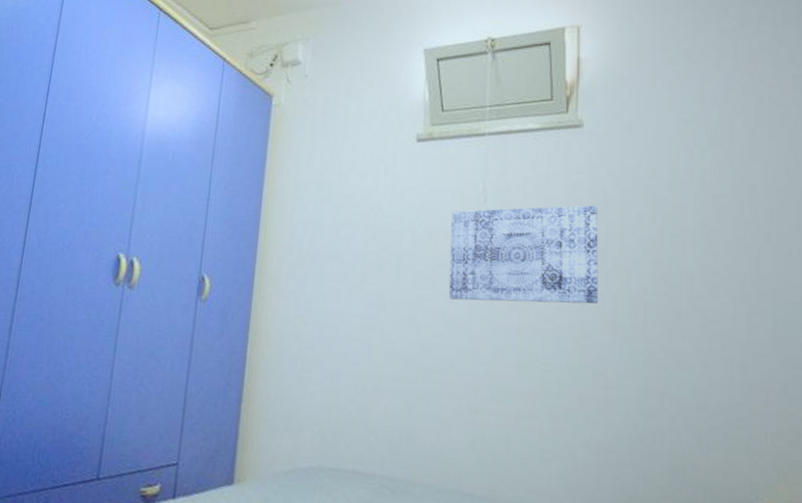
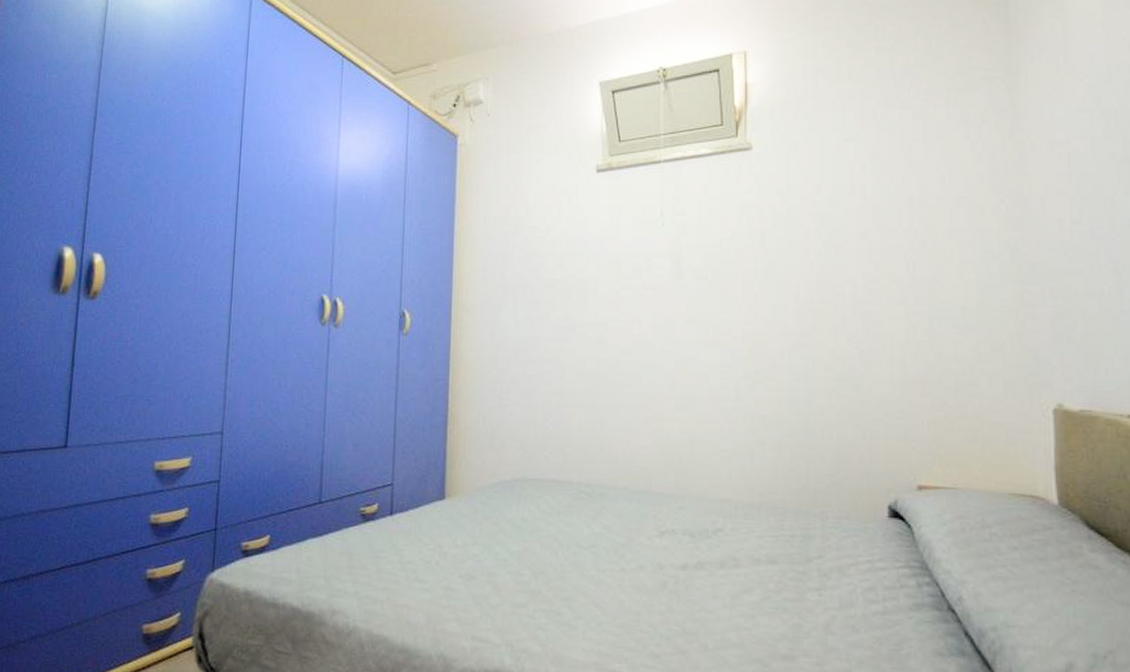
wall art: present [448,205,599,304] -> none [632,223,769,319]

